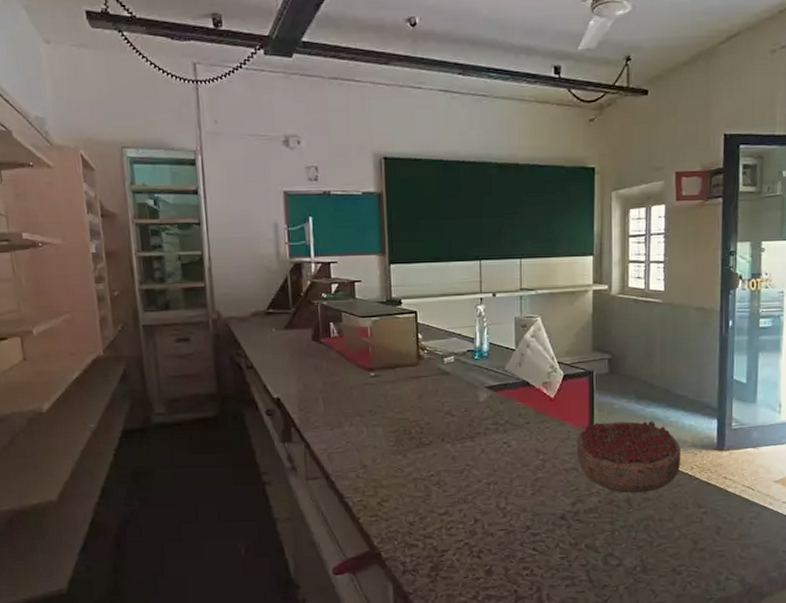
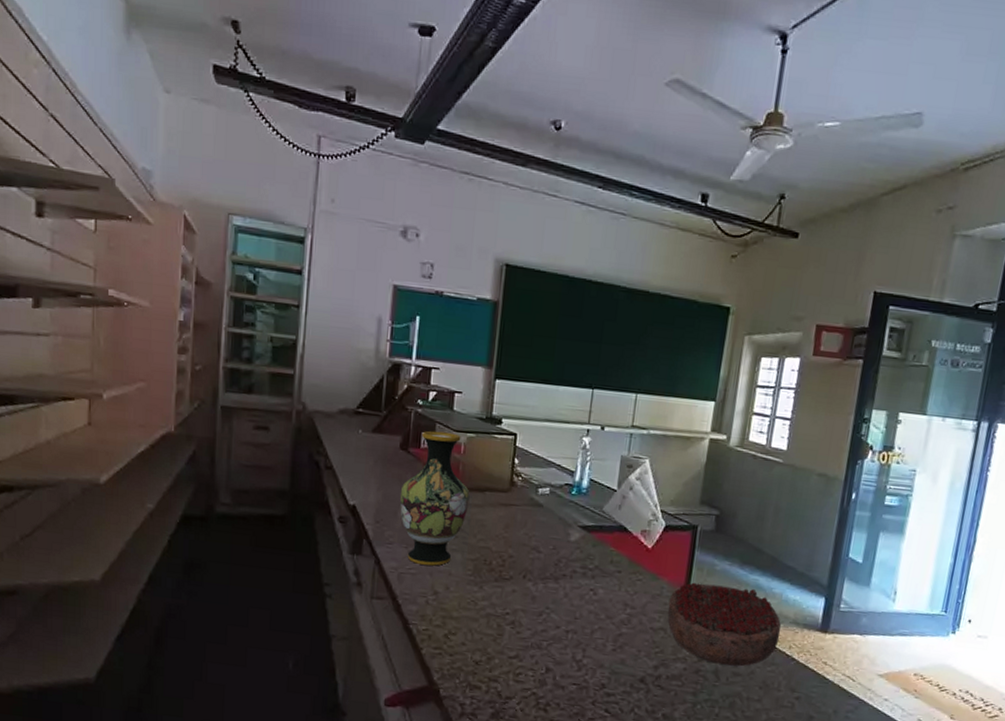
vase: none [319,319,383,443] -> present [400,431,470,566]

